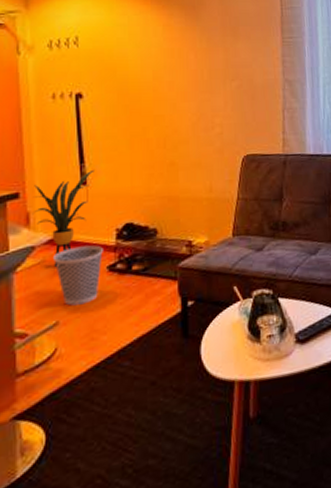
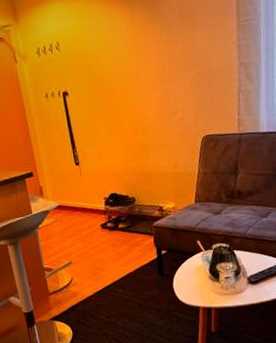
house plant: present [32,169,94,267] -> none [42,153,84,225]
wastebasket: present [54,245,103,306] -> none [62,209,97,251]

